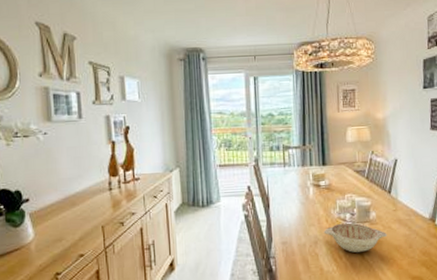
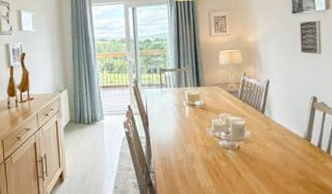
decorative bowl: present [323,222,387,253] -> none [200,140,262,170]

